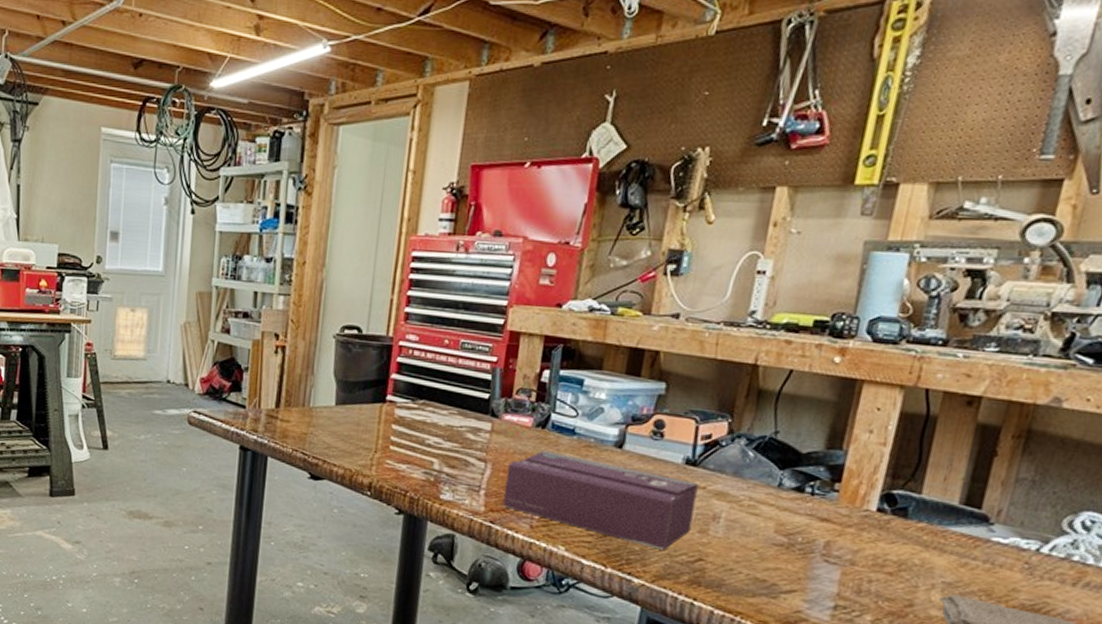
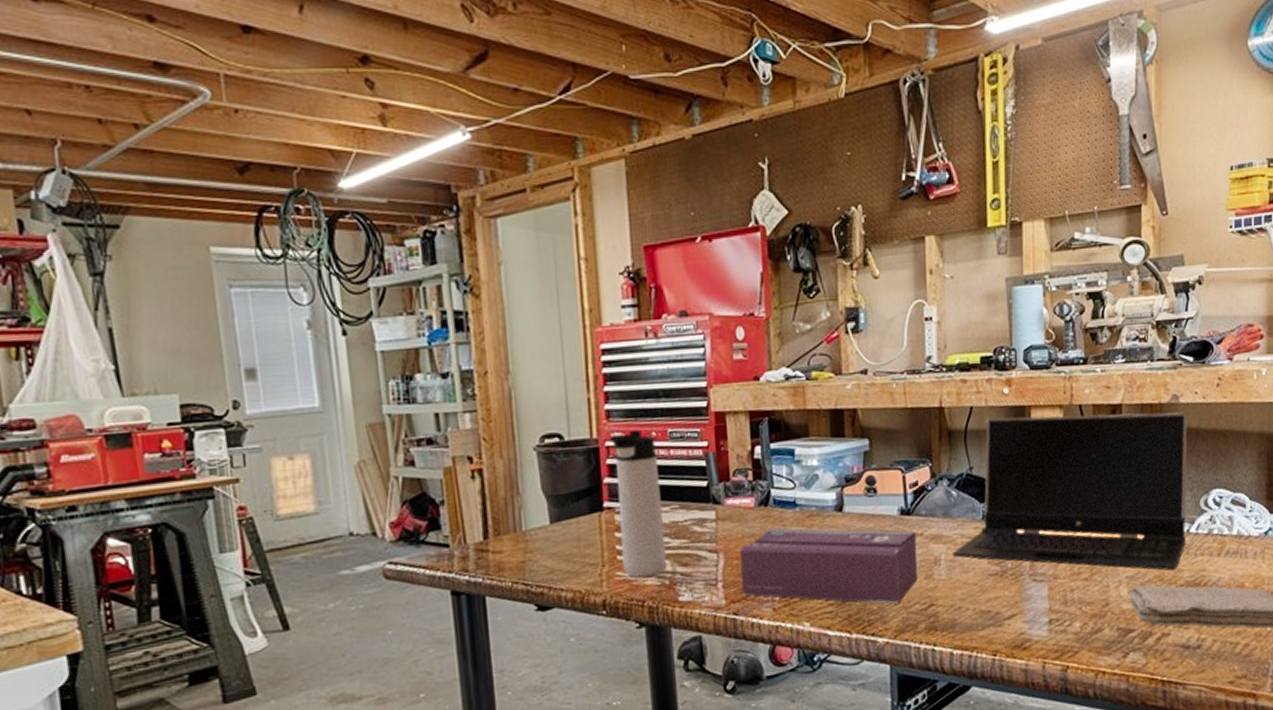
thermos bottle: none [393,334,447,471] -> present [610,429,667,578]
laptop computer: none [735,384,1070,589] -> present [952,412,1188,571]

